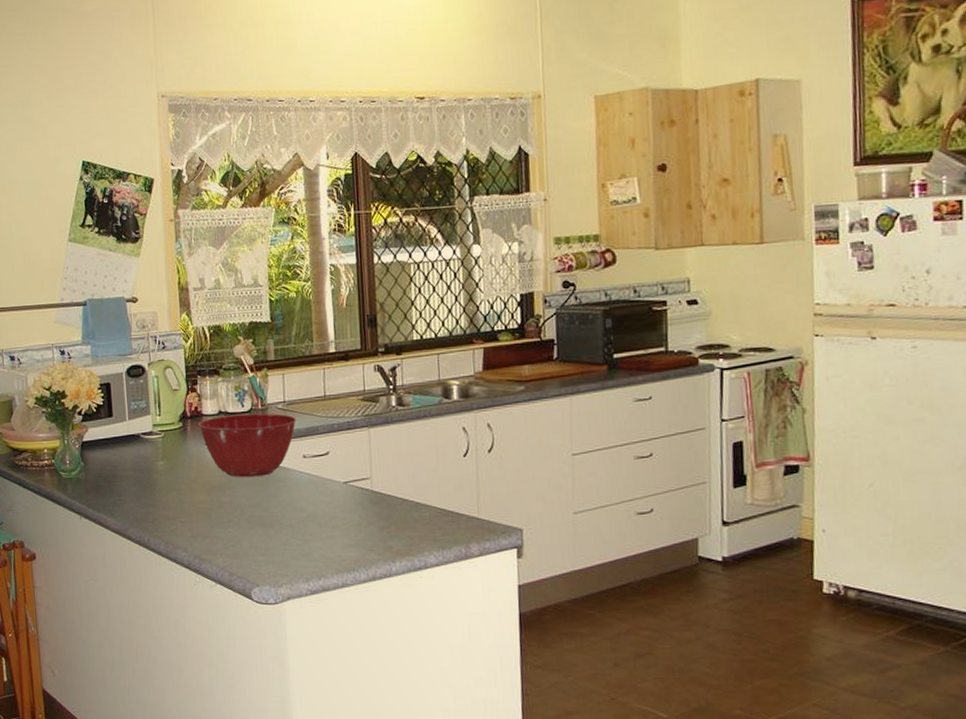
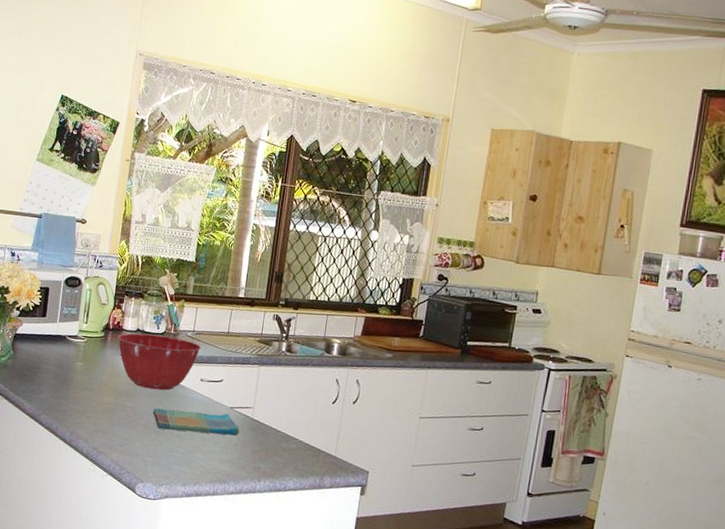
dish towel: none [254,489,360,521] -> present [152,408,240,436]

